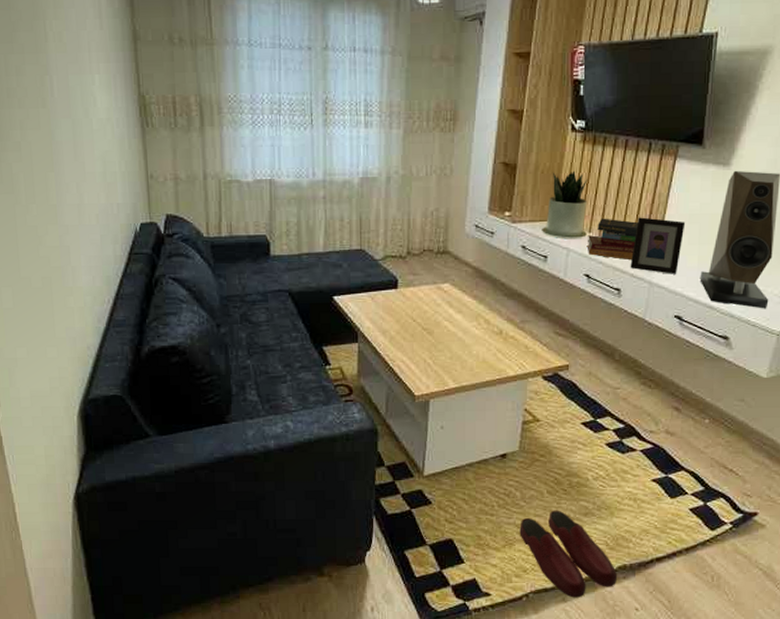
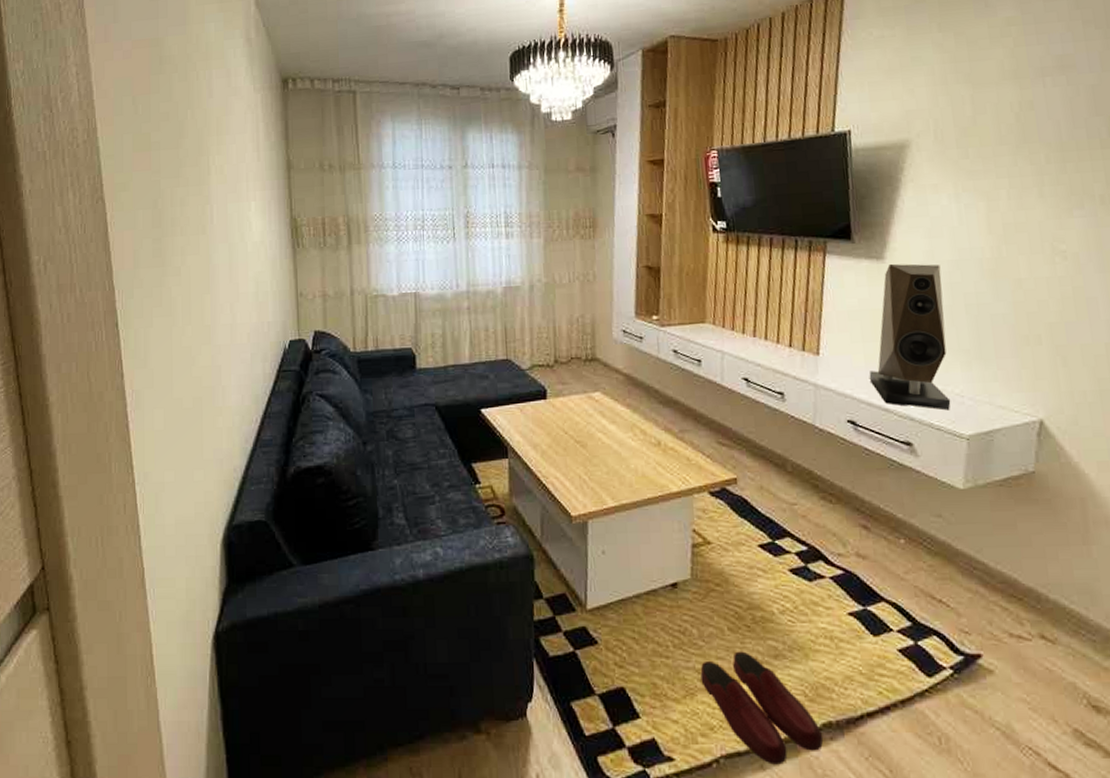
planter: present [542,170,588,240] -> none [692,271,742,342]
books: present [587,218,638,259] -> none [741,318,794,361]
picture frame: present [630,217,686,274] -> none [790,315,846,375]

